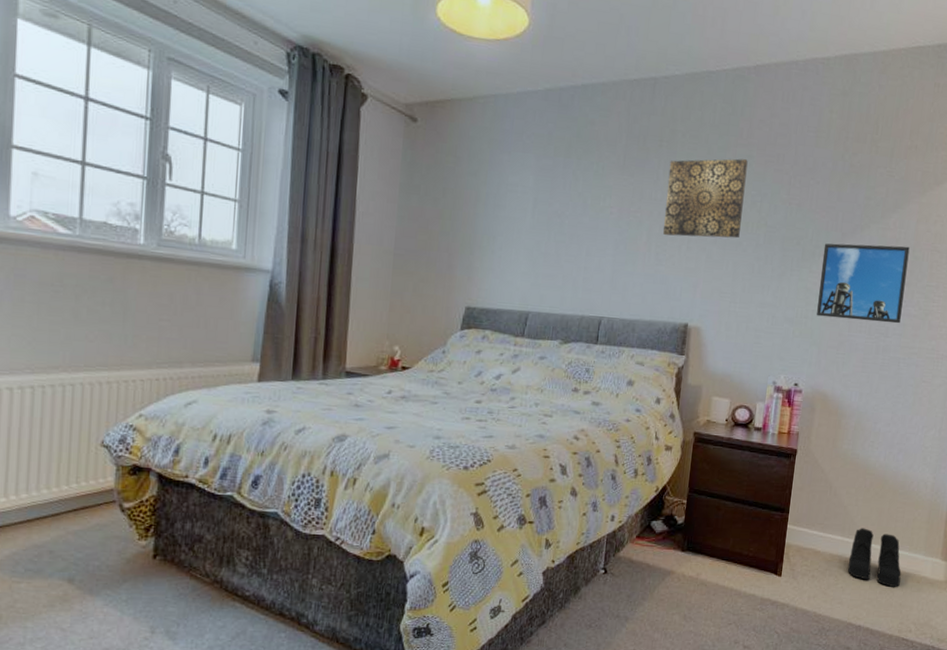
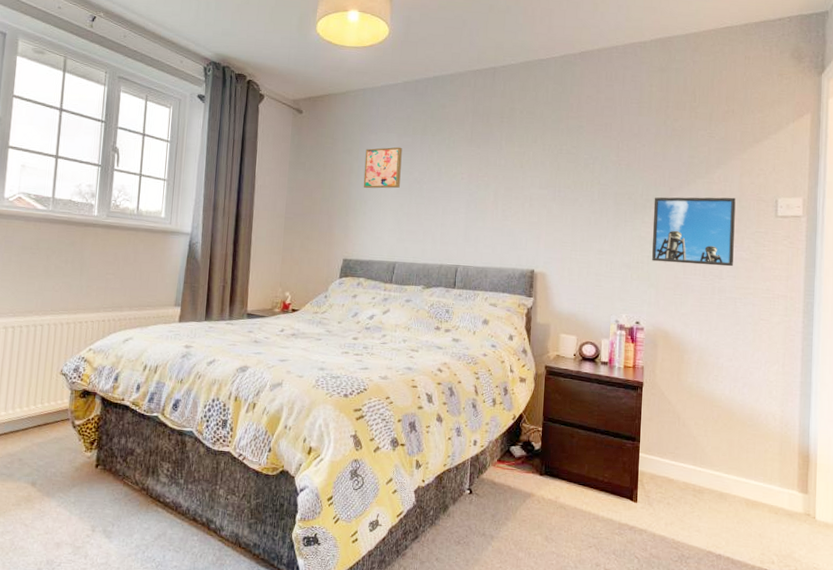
wall art: none [492,171,541,223] -> present [363,147,402,189]
wall art: present [663,158,748,239] -> none [507,129,579,196]
boots: present [847,528,901,588] -> none [702,458,758,518]

